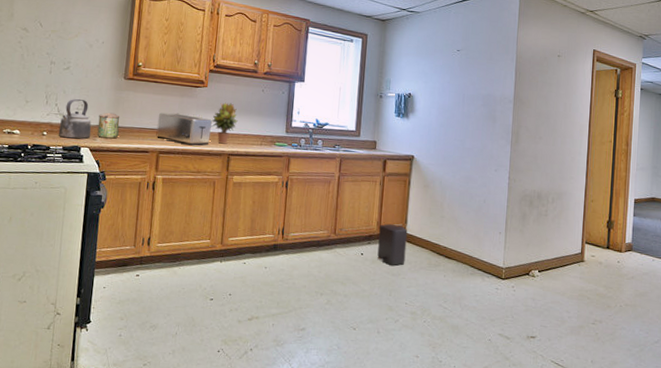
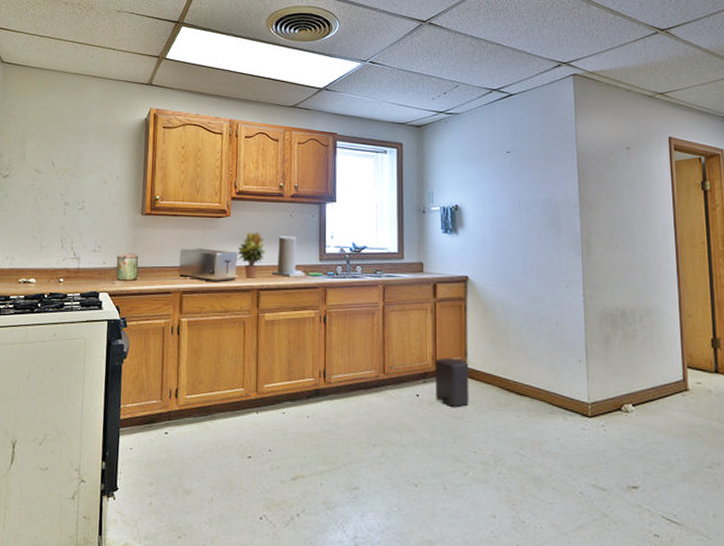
kettle: present [58,99,91,139] -> none [75,241,110,284]
paper towel: none [242,108,273,147] -> present [272,236,306,278]

